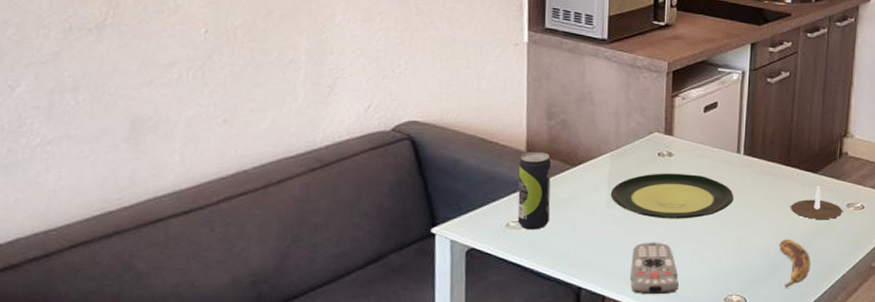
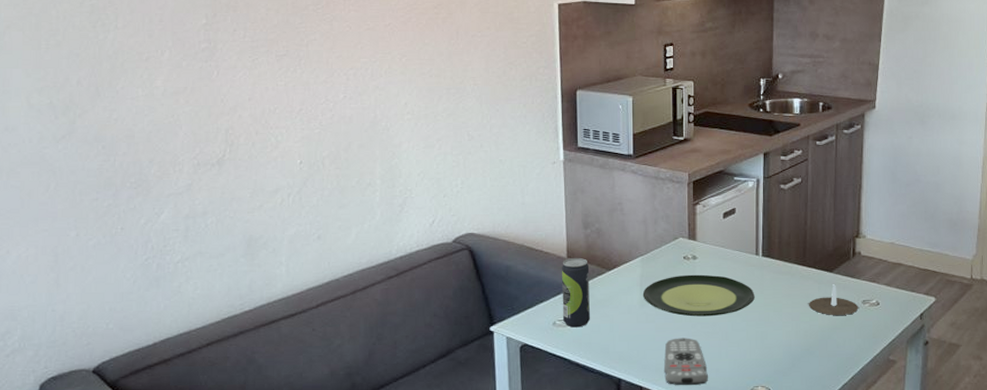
banana: present [779,239,811,288] -> none [799,334,830,380]

